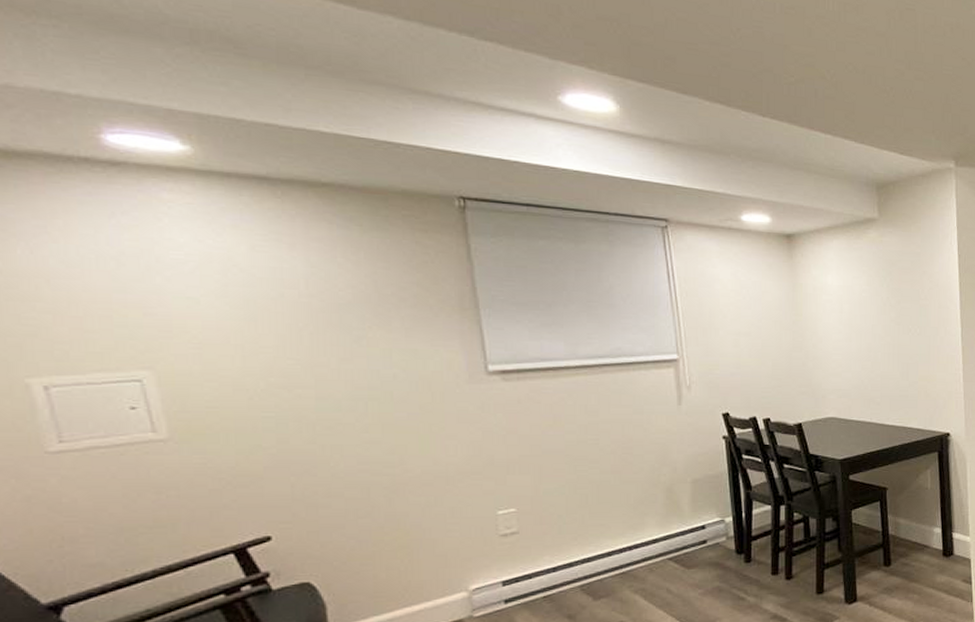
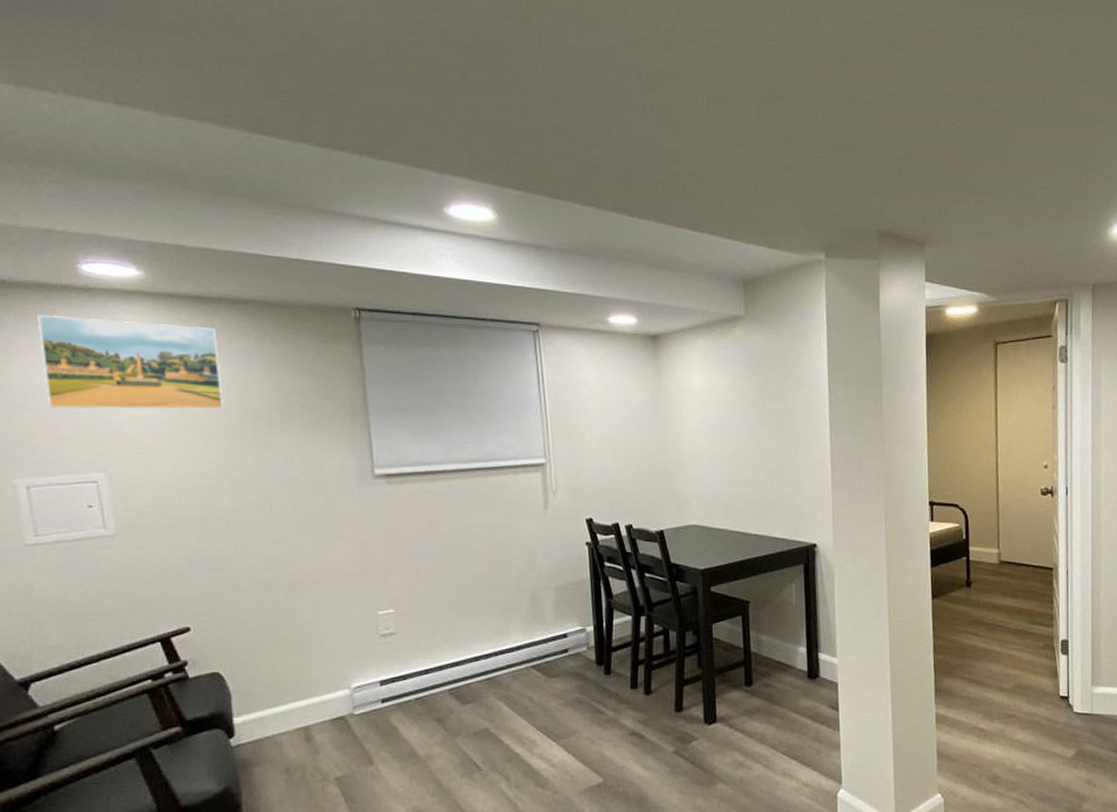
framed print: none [47,191,302,302] -> present [37,315,223,410]

